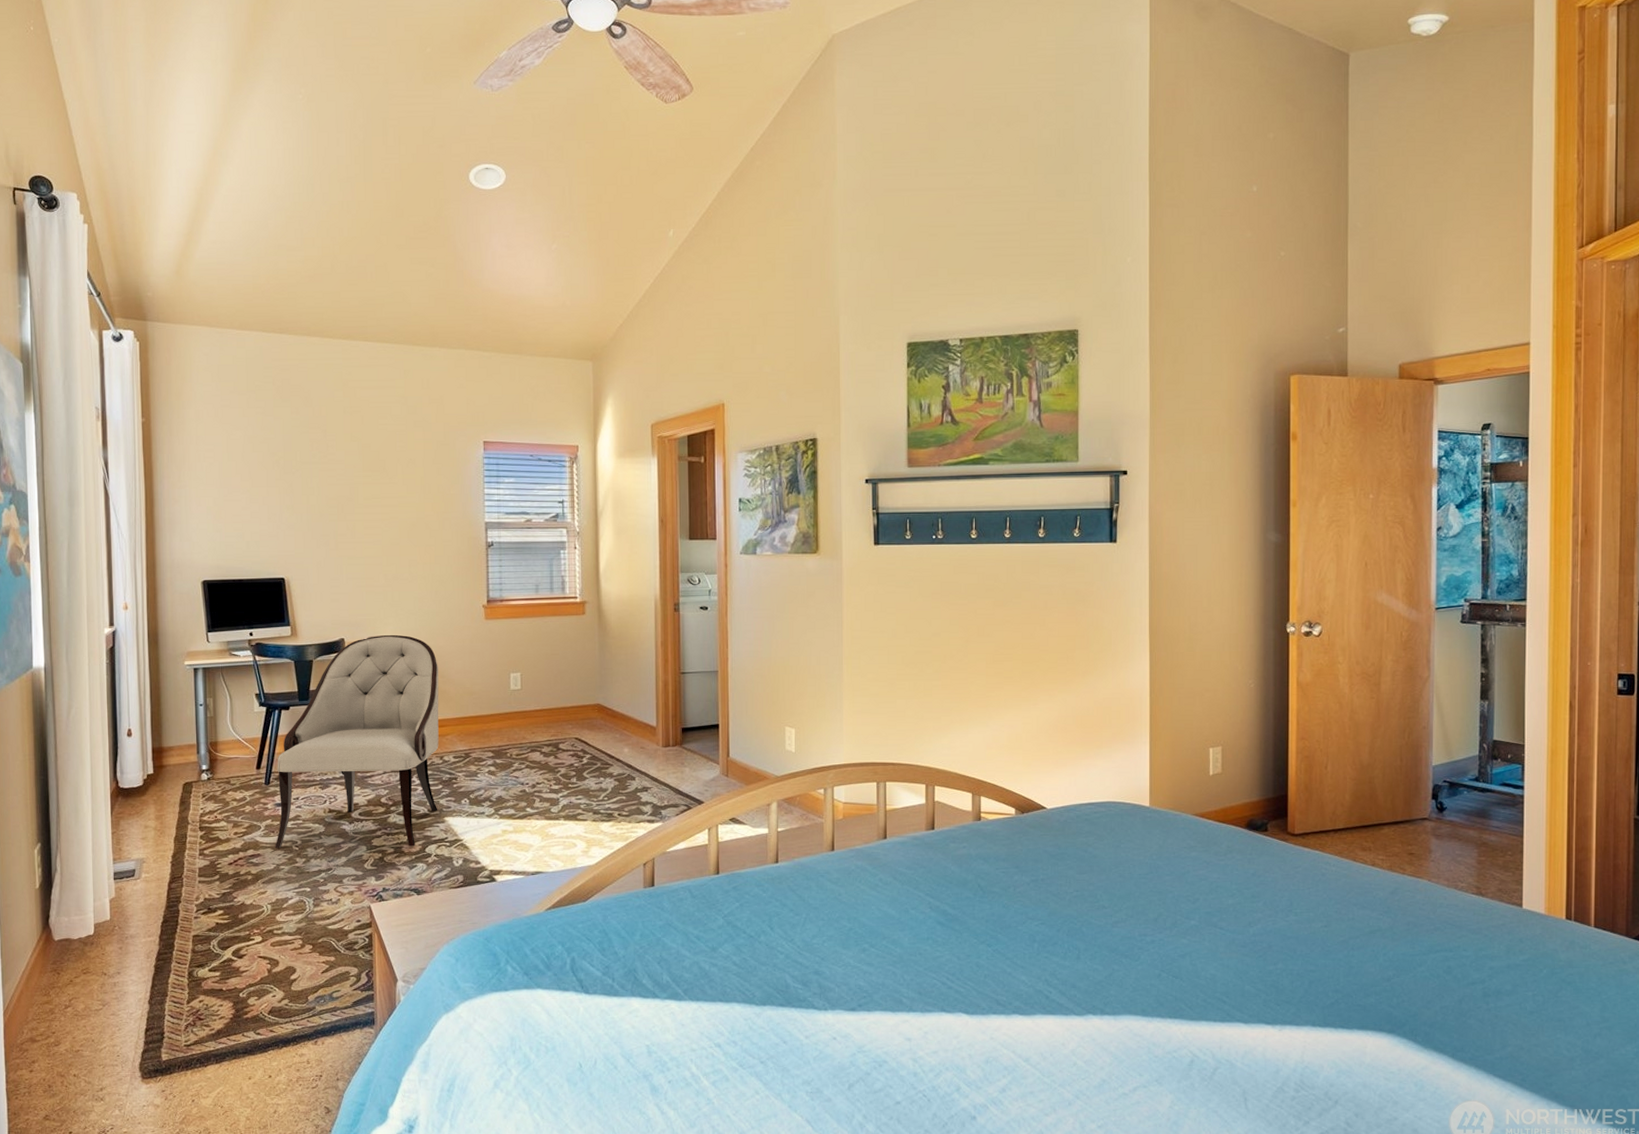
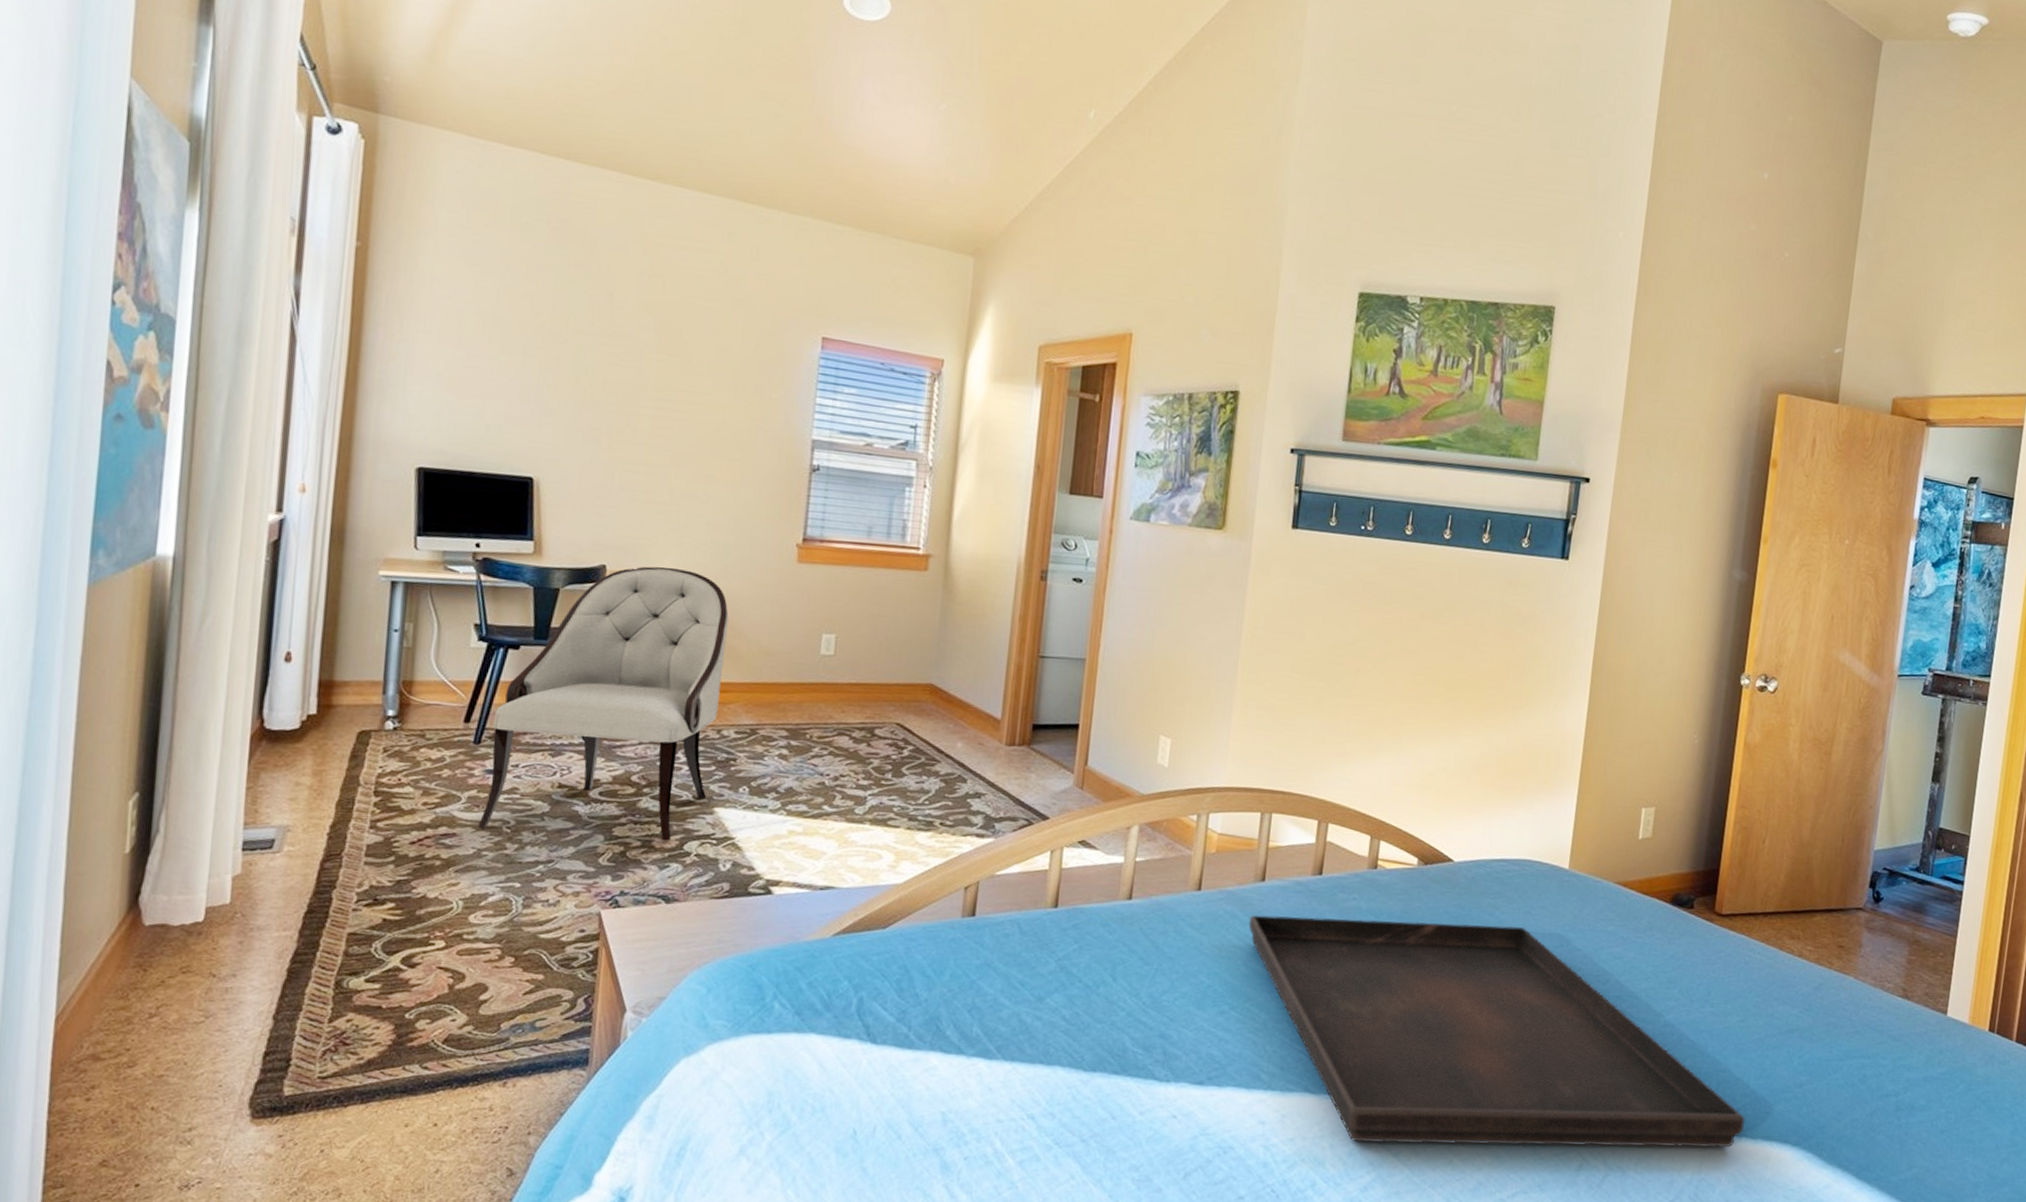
serving tray: none [877,859,1340,1051] -> present [1248,915,1746,1148]

